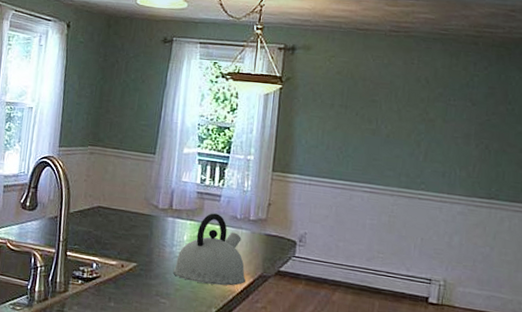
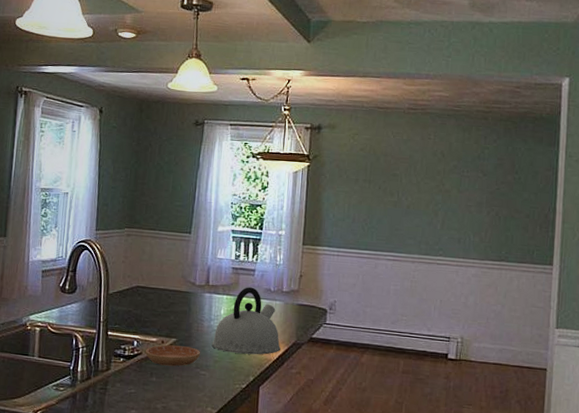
saucer: none [104,269,161,292] -> present [145,345,200,366]

